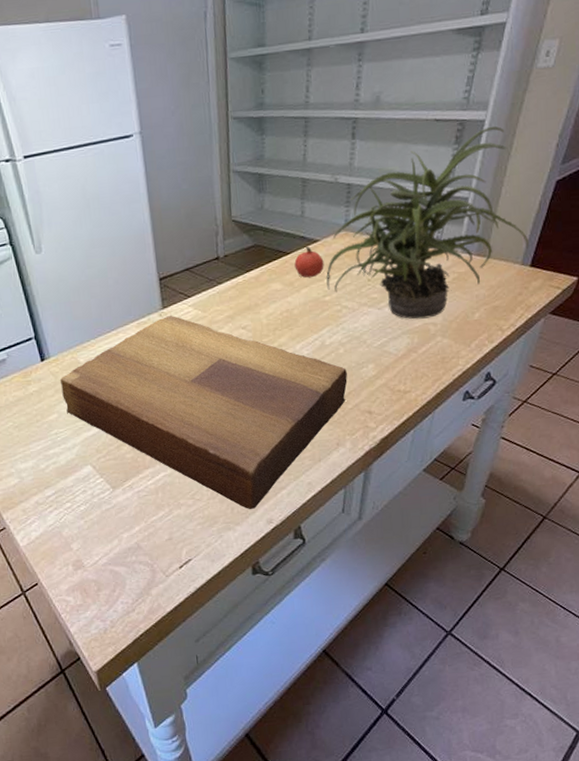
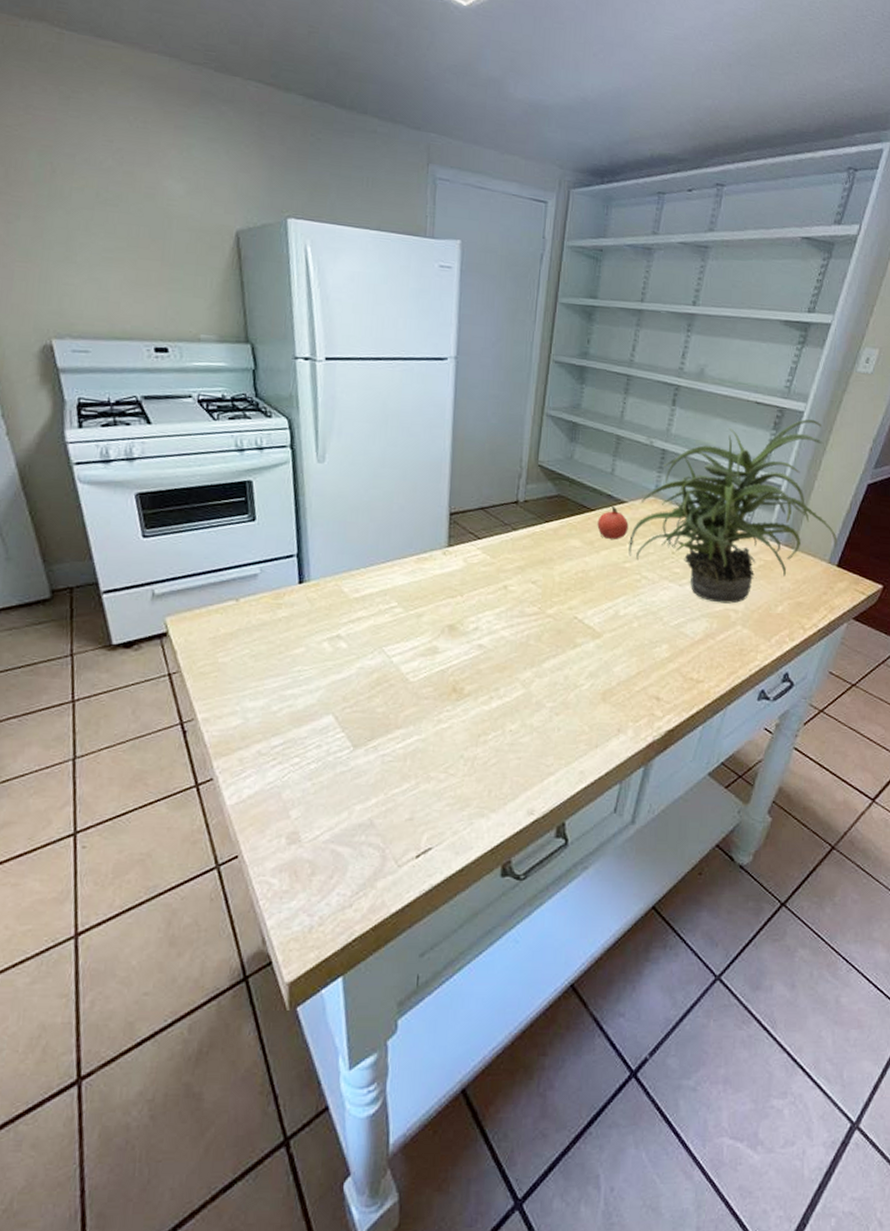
cutting board: present [60,316,348,509] -> none [315,556,638,794]

